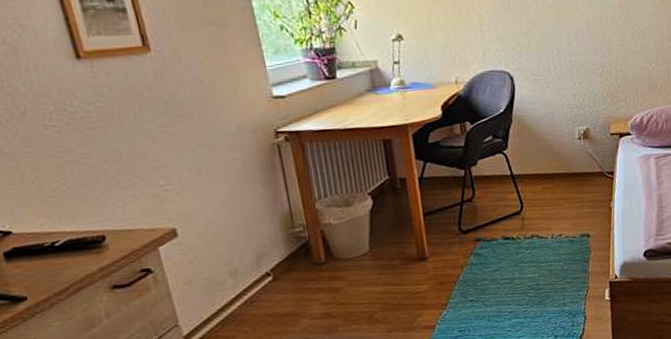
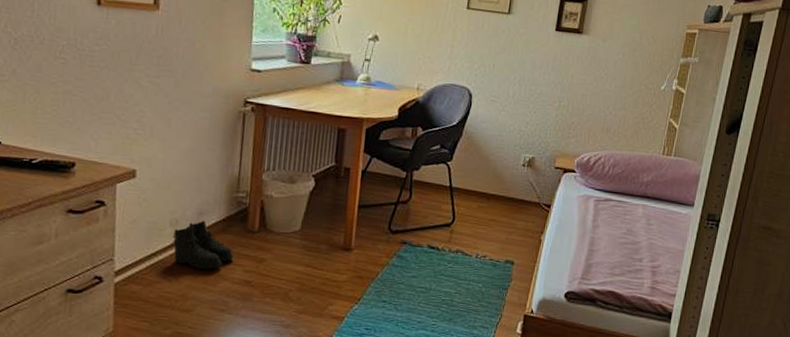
boots: none [235,263,307,314] -> present [172,220,234,269]

